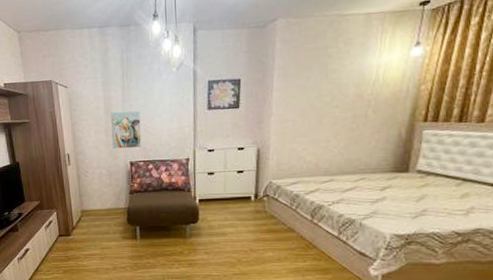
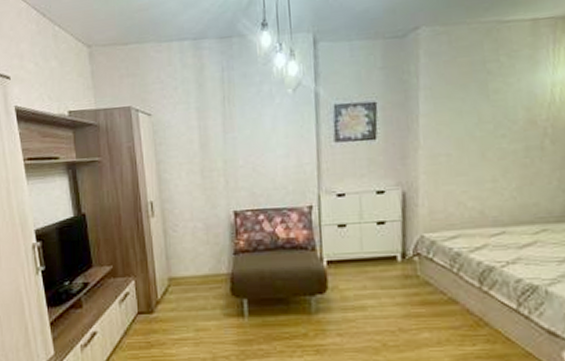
wall art: present [111,111,142,149] -> none [208,144,249,195]

